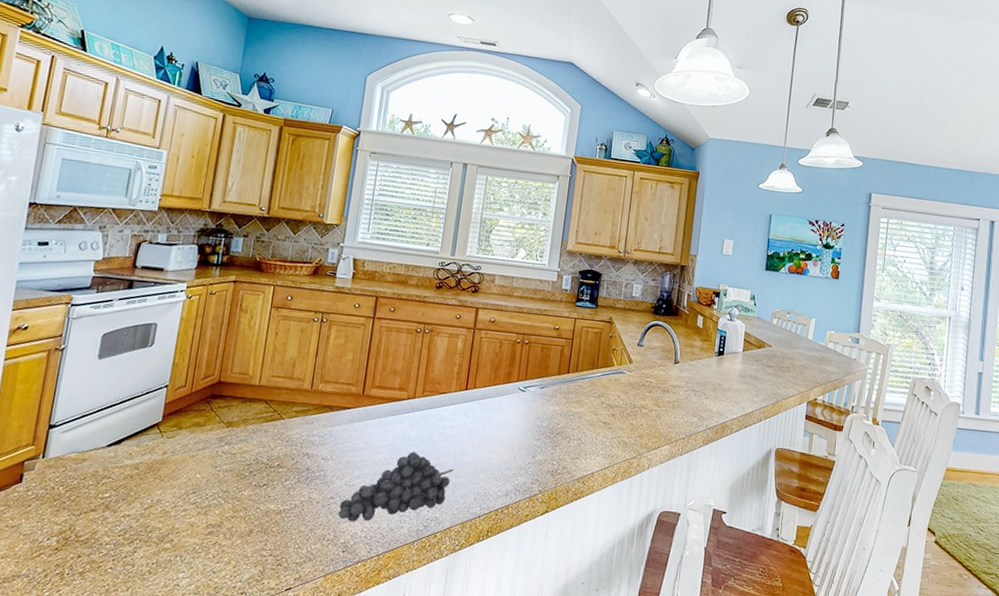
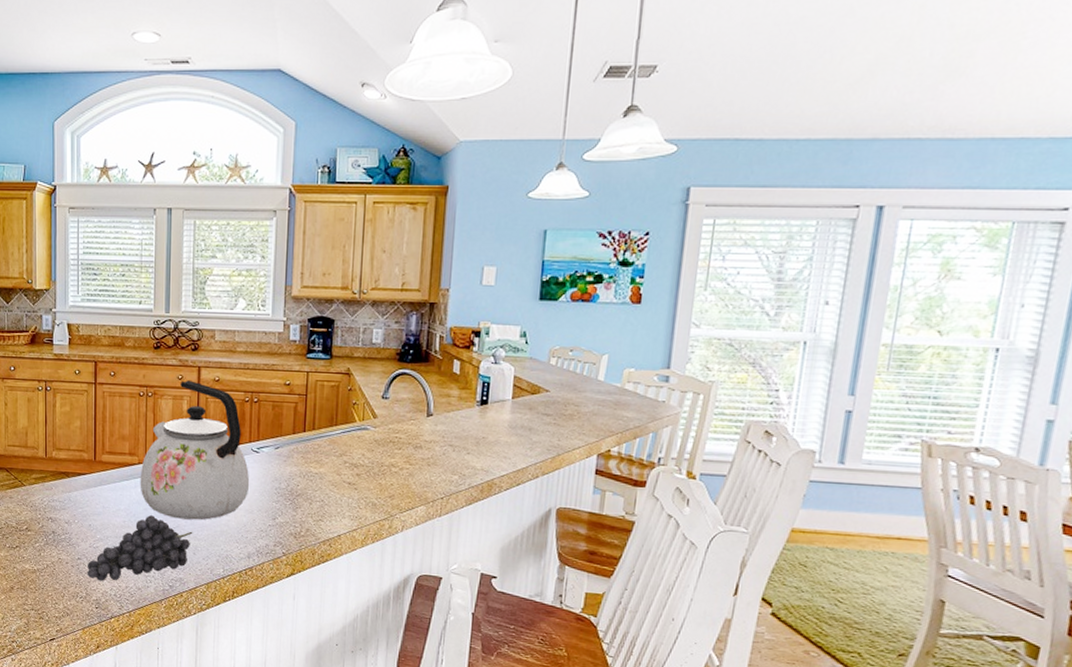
kettle: none [406,320,514,458] -> present [140,380,249,520]

